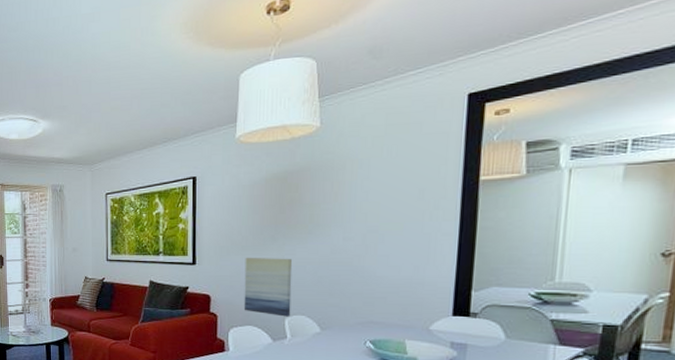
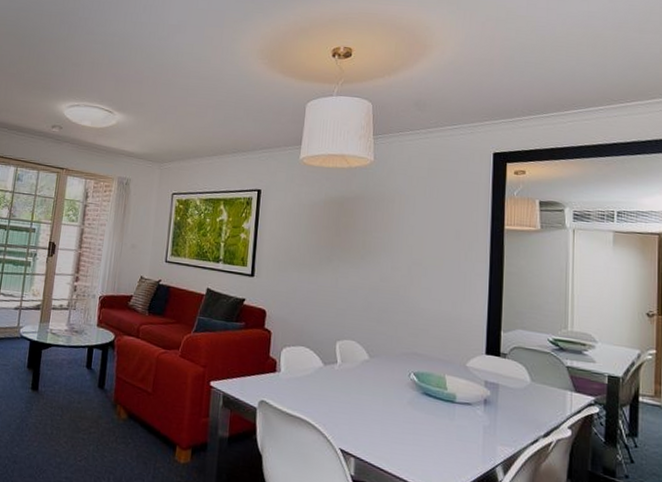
wall art: present [243,257,293,317] -> none [297,275,346,341]

